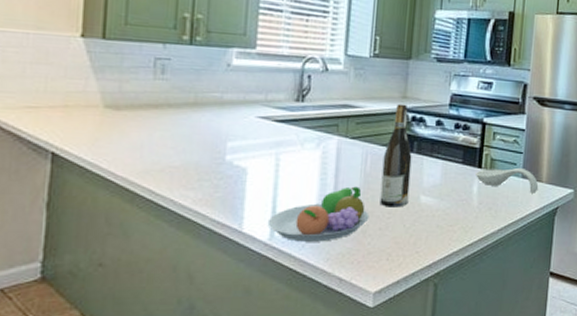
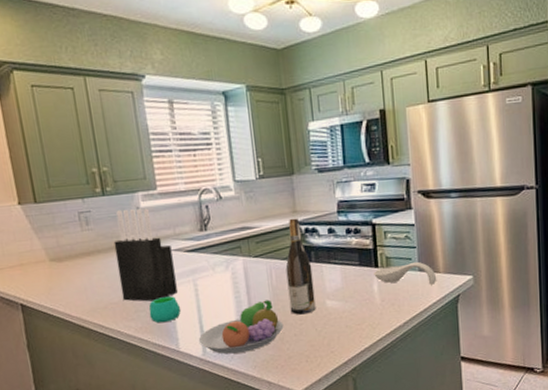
knife block: none [186,64,258,171] -> present [113,208,178,302]
mug: none [214,168,255,197] -> present [149,296,181,323]

